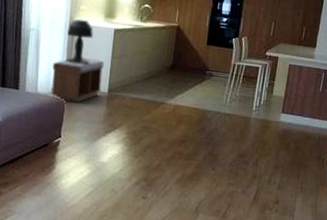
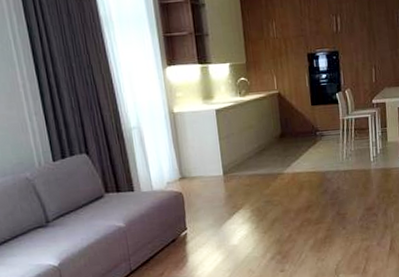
bench: present [50,58,105,103] -> none [162,144,217,193]
table lamp: present [66,18,94,65] -> none [168,106,199,154]

